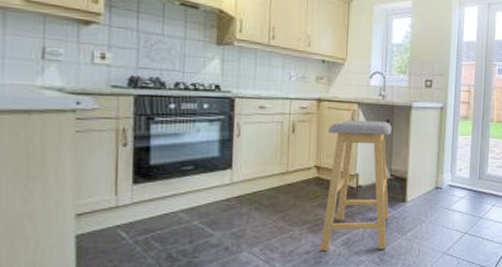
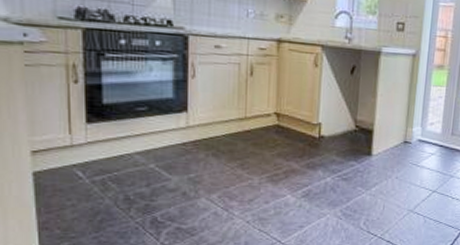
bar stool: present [320,120,391,251] -> none [280,64,358,203]

